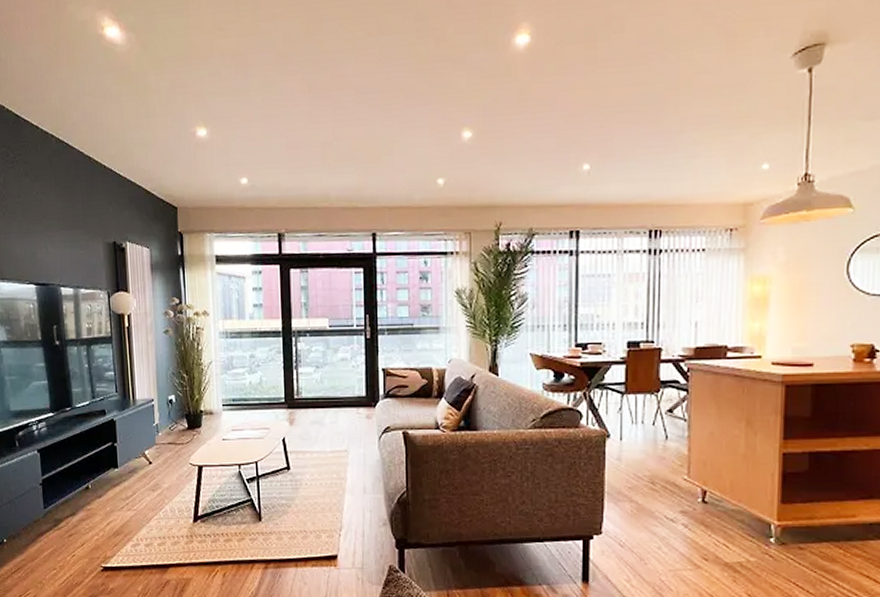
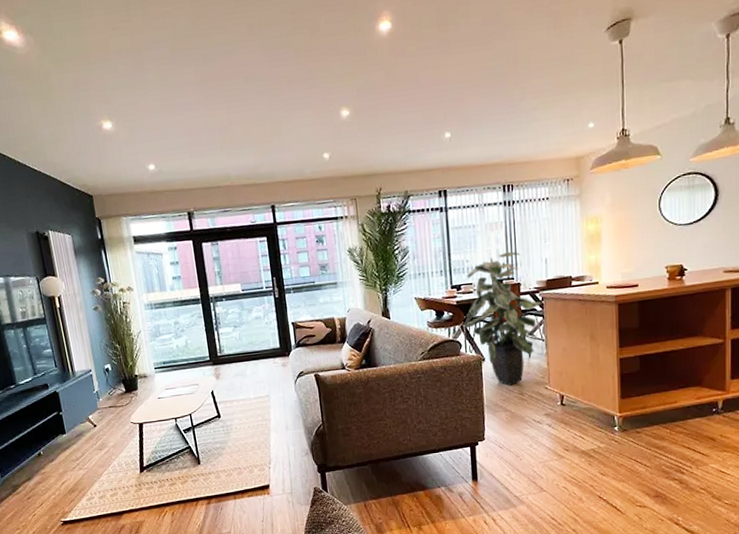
indoor plant: none [587,310,687,471] -> present [463,251,542,386]

